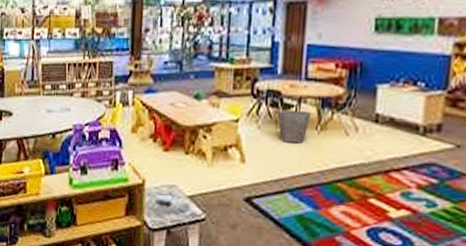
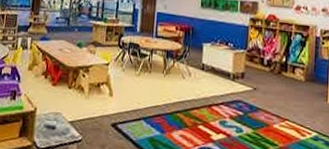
waste bin: present [278,110,311,144] -> none [136,58,159,83]

